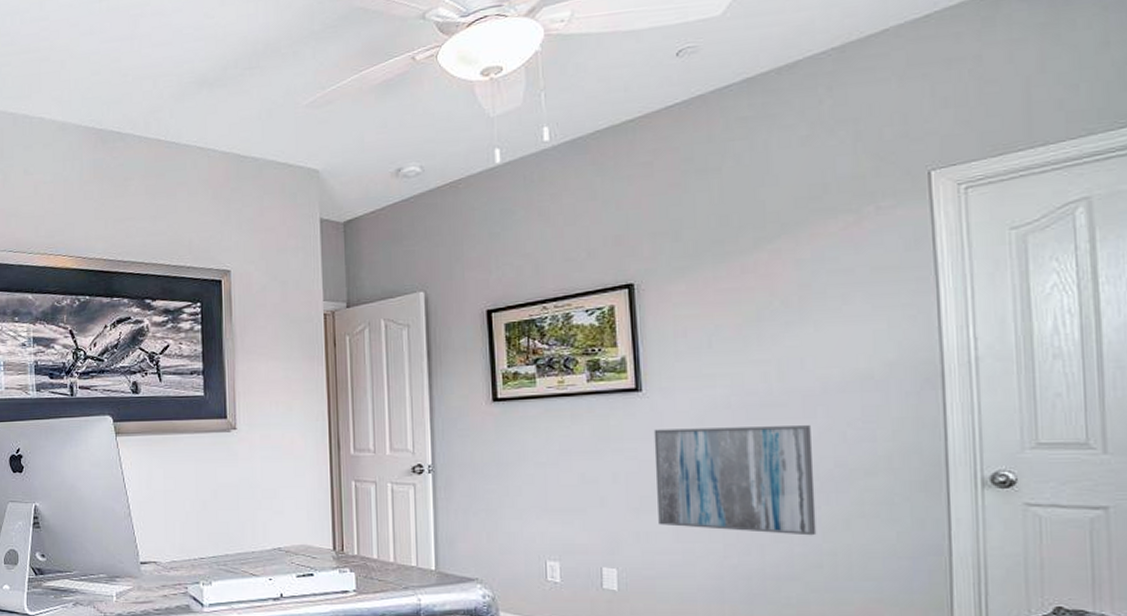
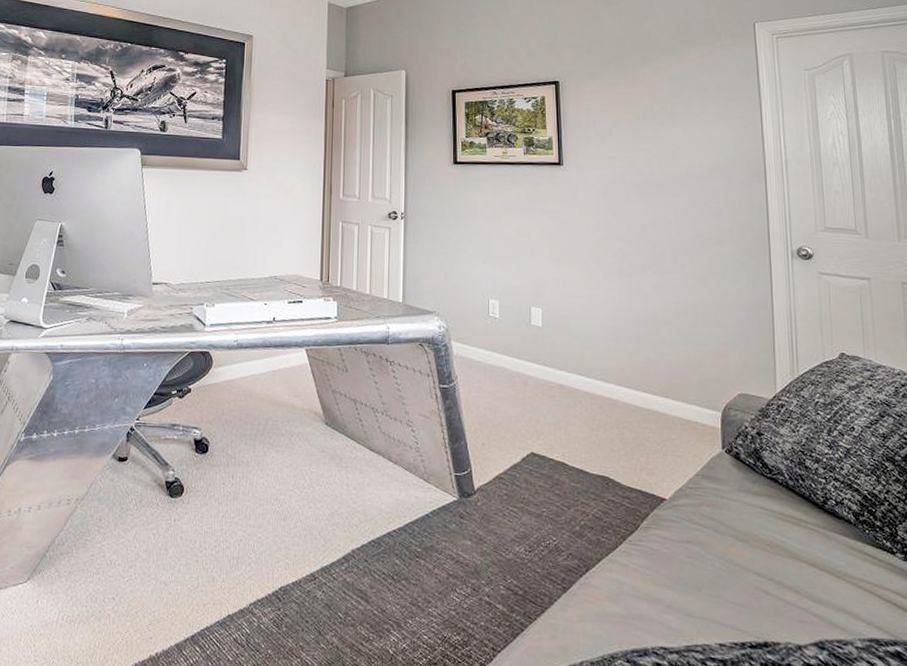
wall art: present [653,425,817,536] -> none [571,196,684,289]

